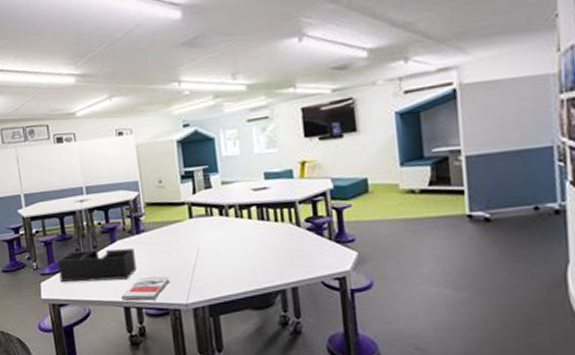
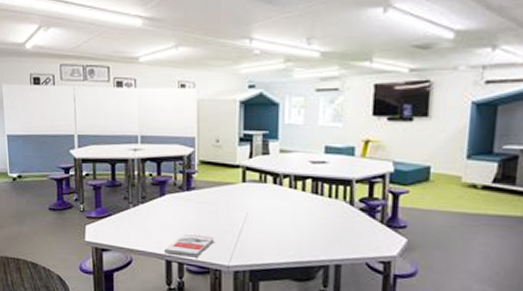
desk organizer: present [57,248,137,283] -> none [105,199,183,234]

